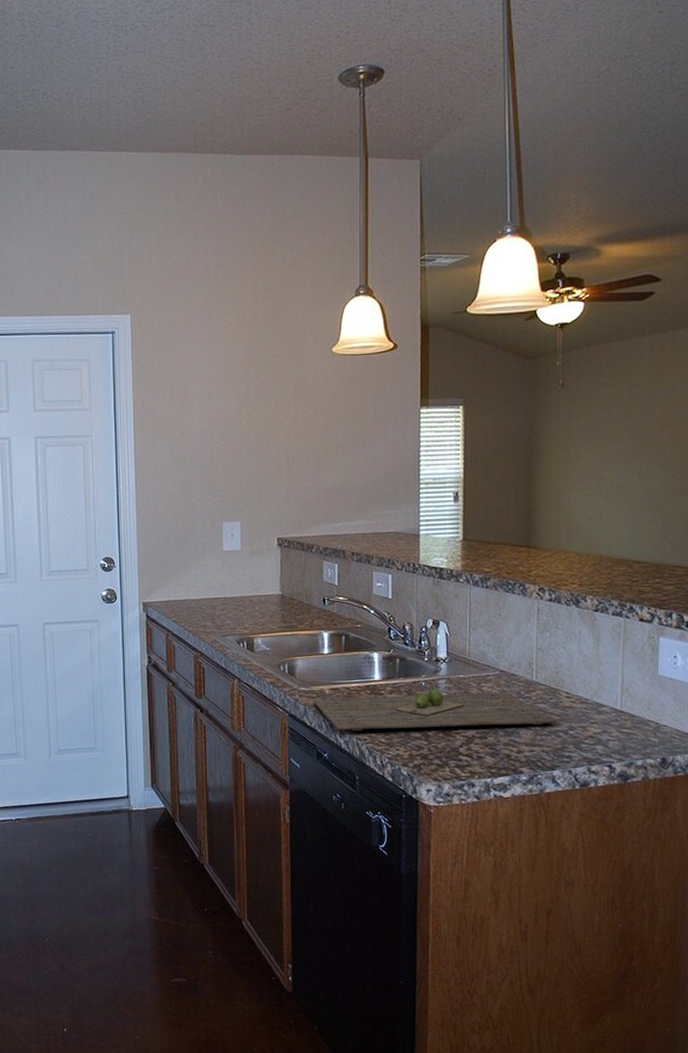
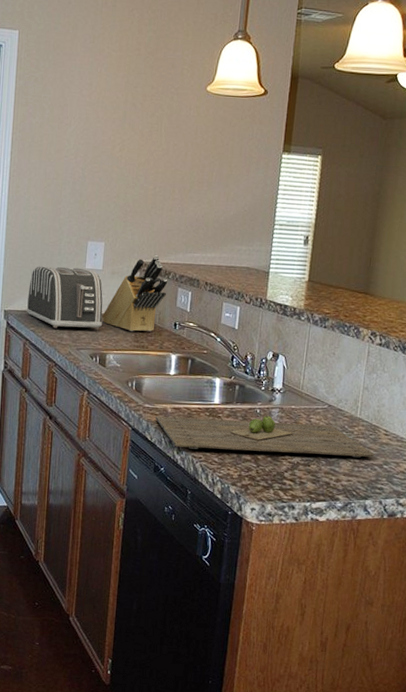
toaster: none [165,551,247,617] -> present [26,265,103,330]
knife block: none [245,529,312,613] -> present [102,255,168,332]

